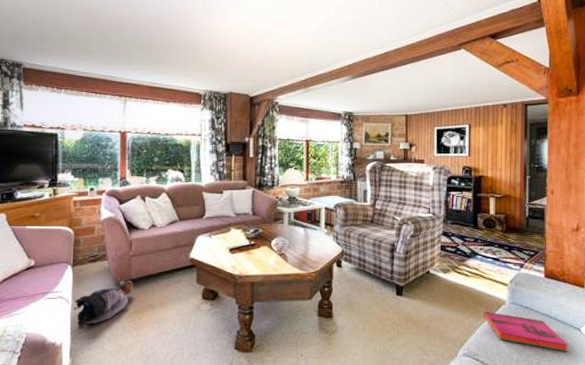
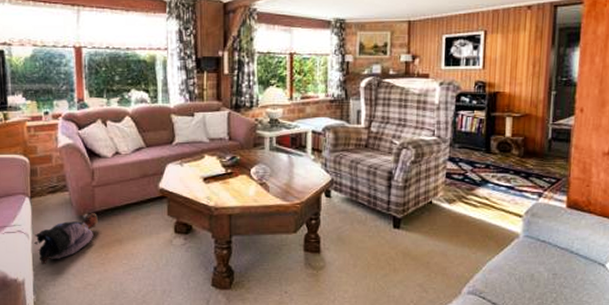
hardback book: present [483,311,568,352] -> none [492,245,590,290]

